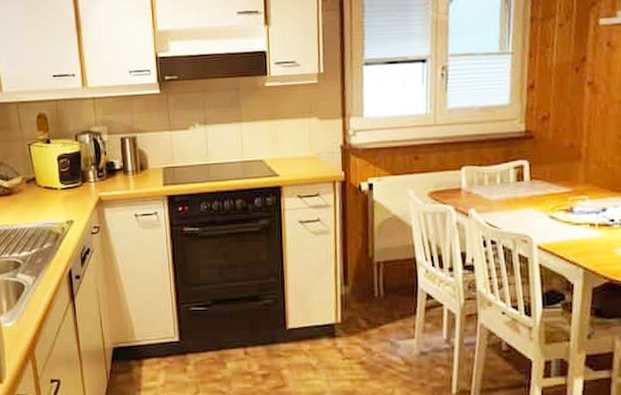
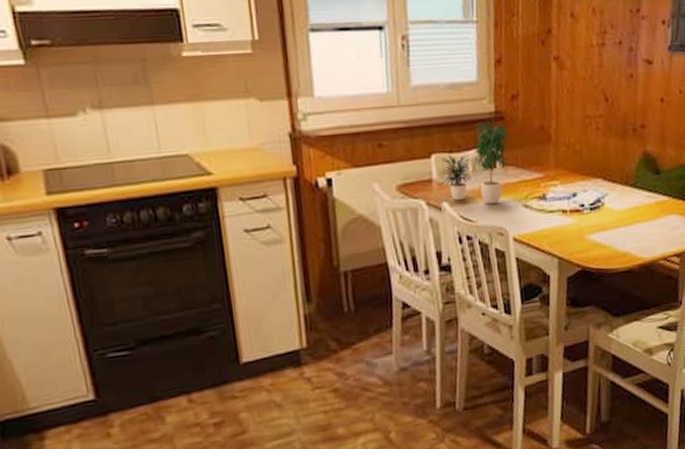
potted plant: none [470,136,539,214] -> present [440,117,510,205]

